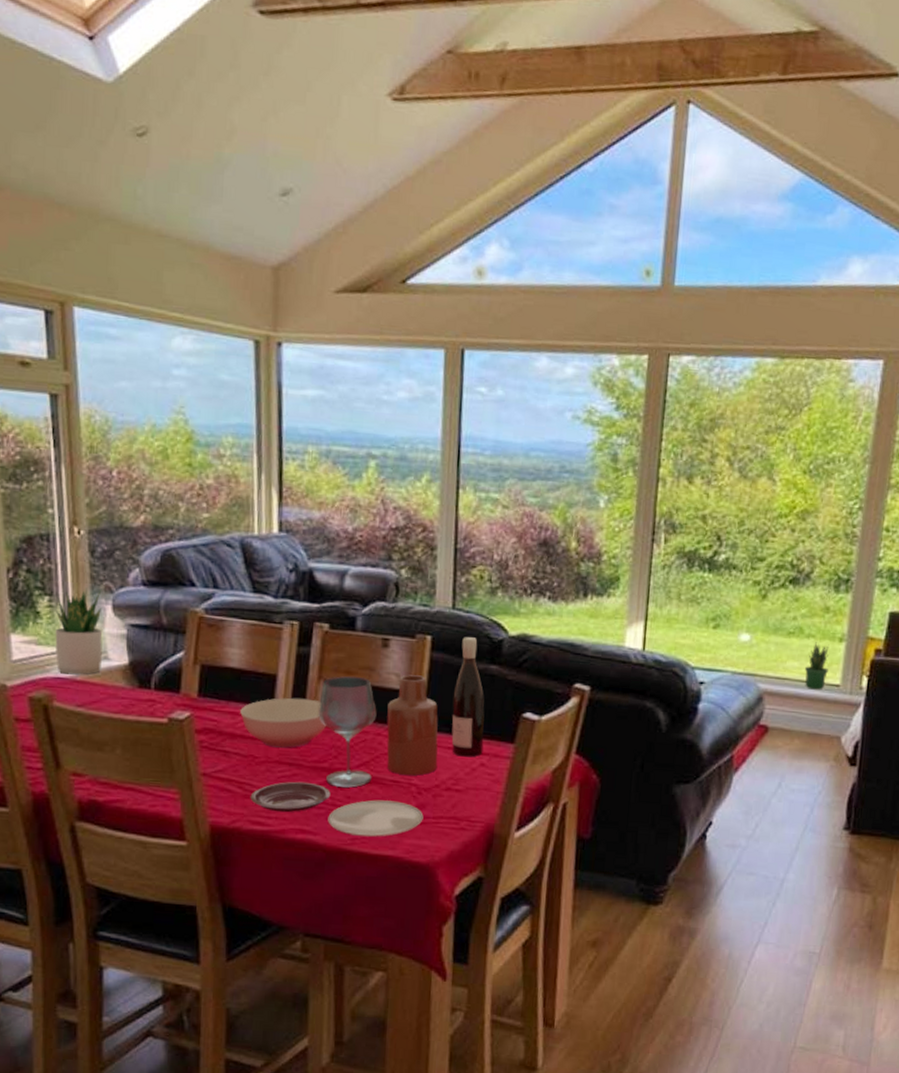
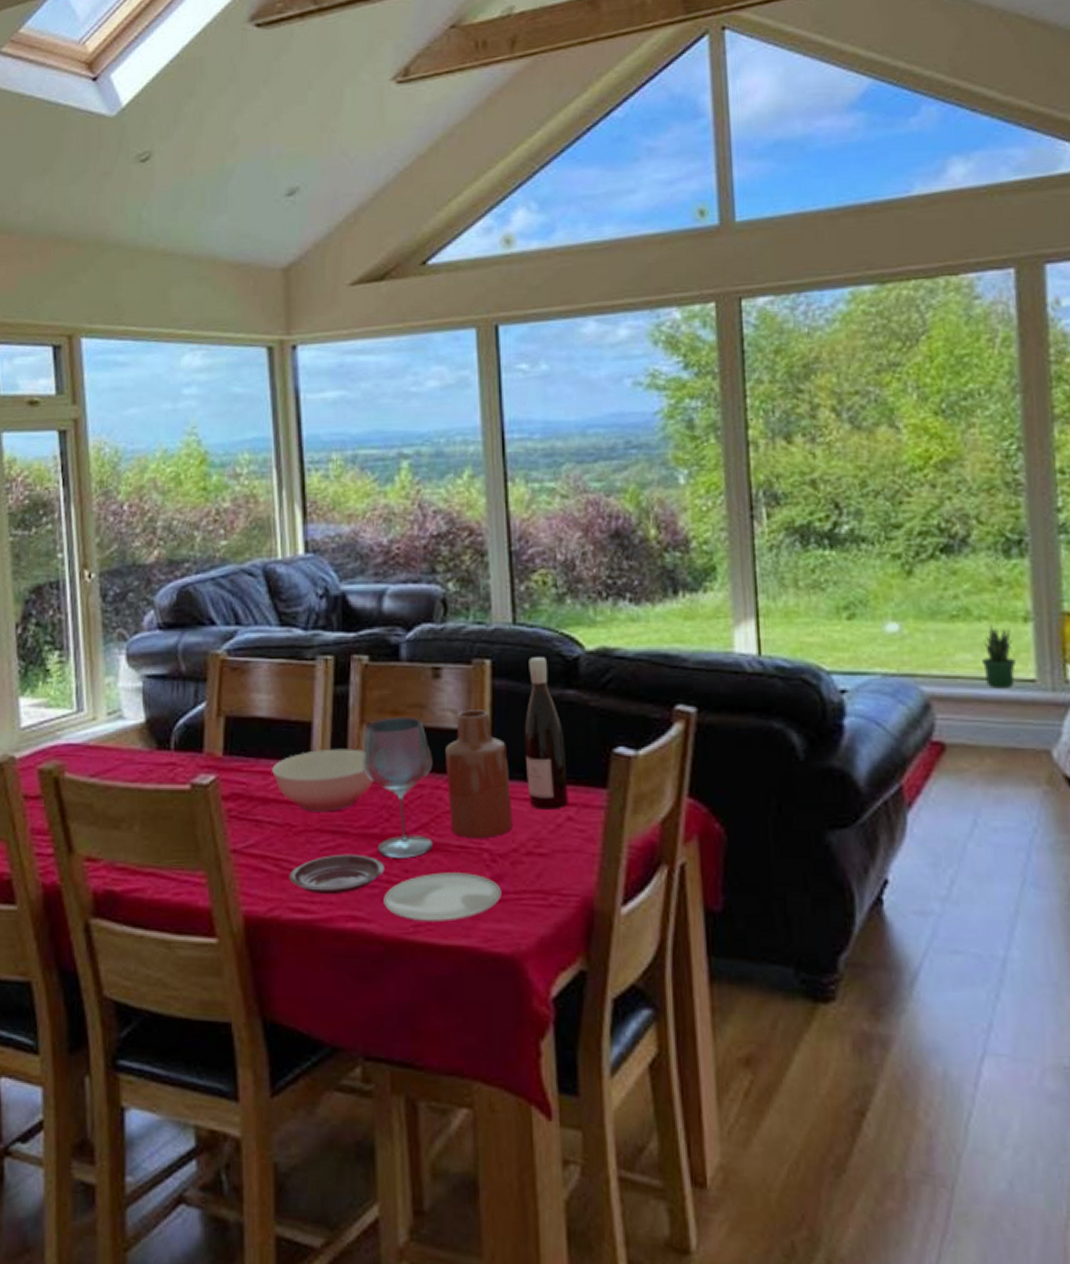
planter: present [55,589,103,675] -> none [65,637,117,739]

